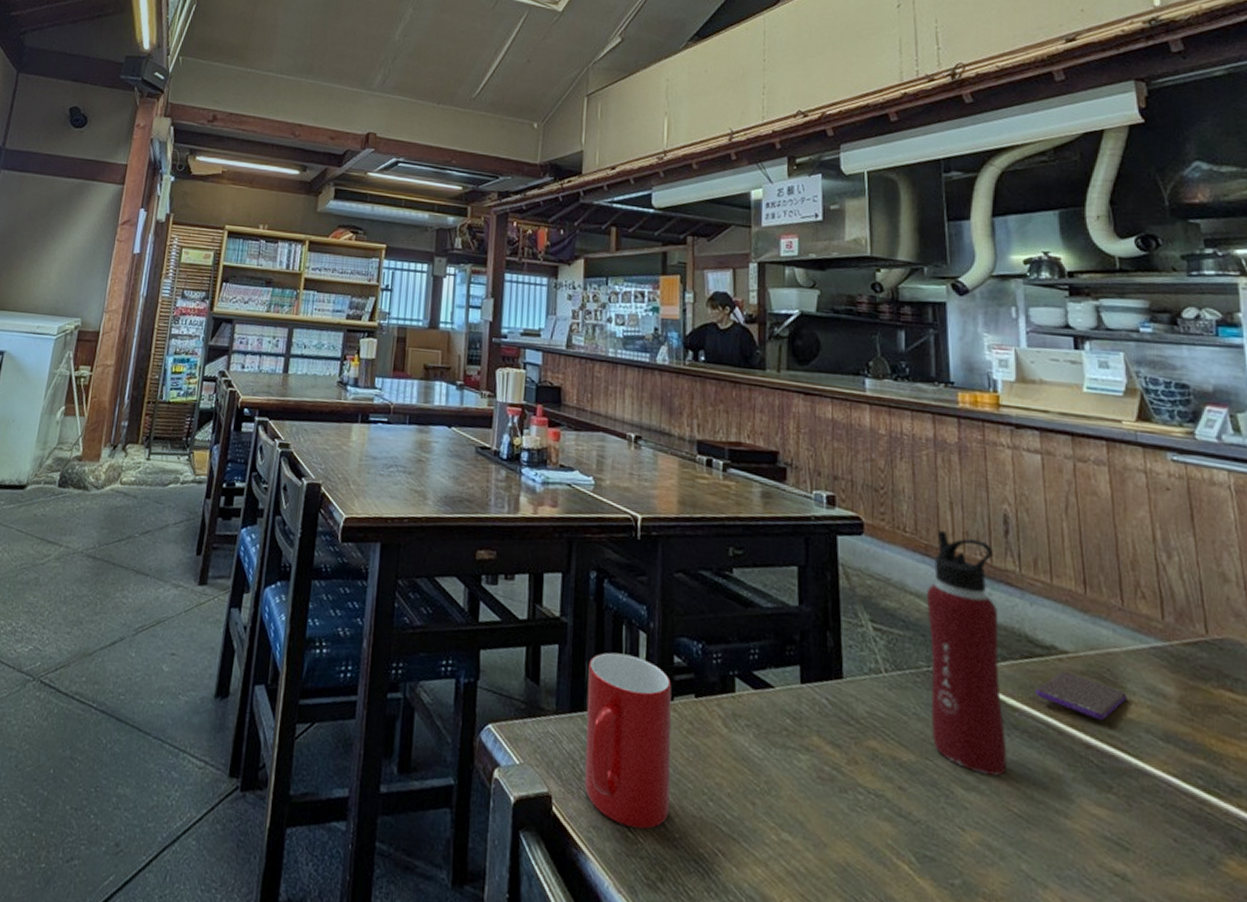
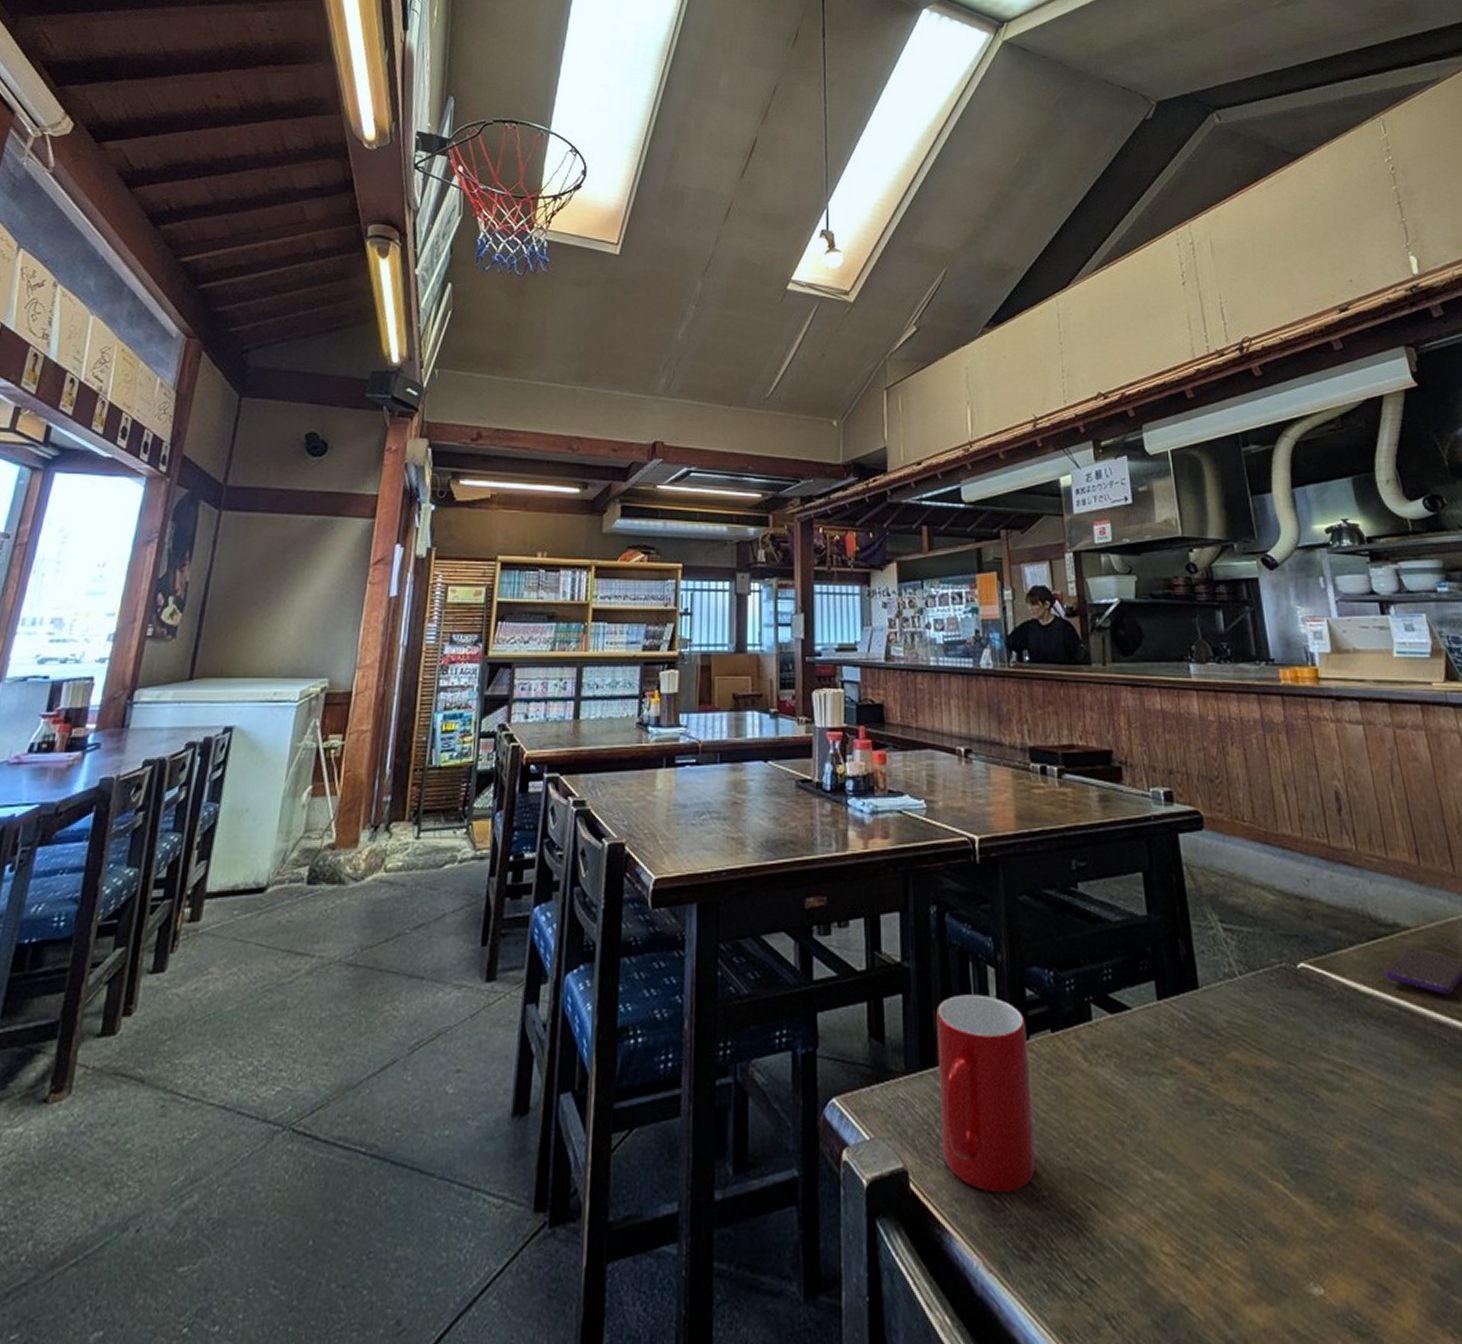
water bottle: present [926,531,1007,776] -> none [1270,816,1367,1071]

